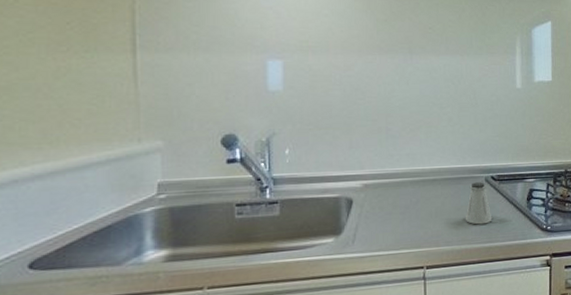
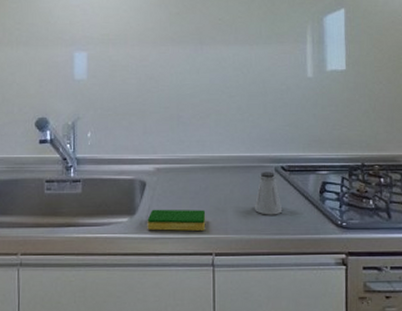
dish sponge: none [355,224,417,249] -> present [147,209,206,231]

